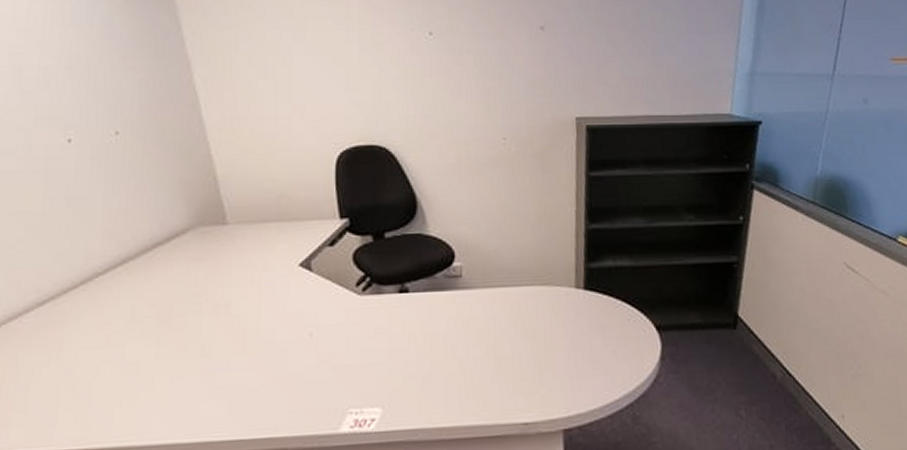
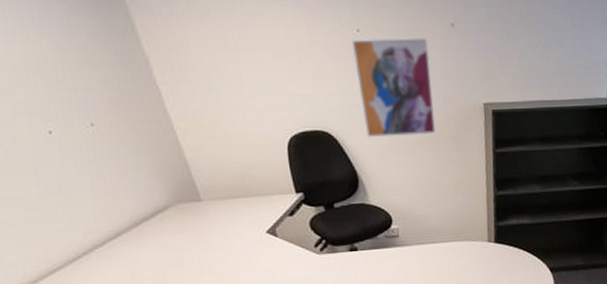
wall art: none [421,40,517,156] -> present [351,36,437,138]

